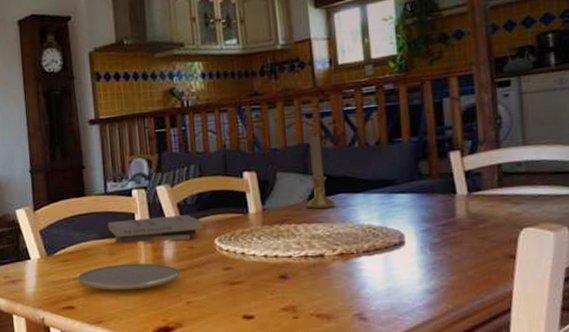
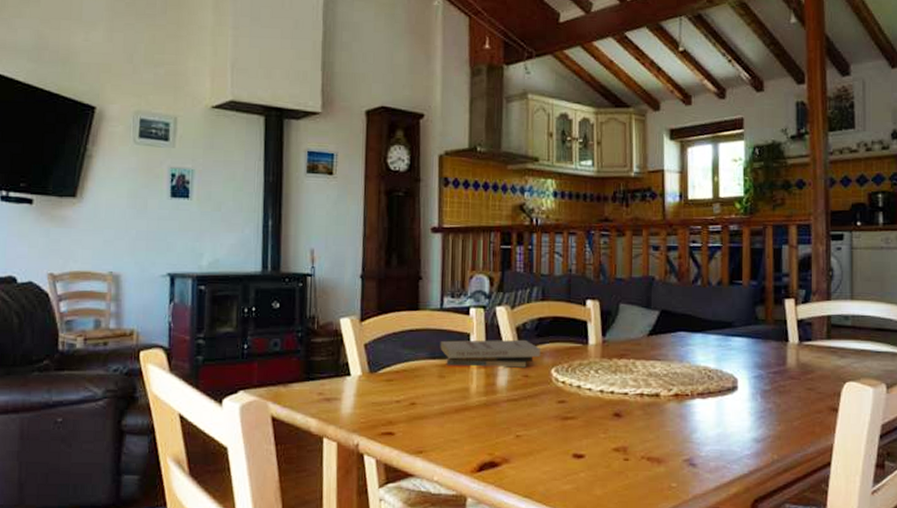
plate: present [77,263,180,291] -> none [400,388,512,419]
candle holder: present [306,133,336,209] -> none [646,267,675,345]
kettle: present [503,45,537,76] -> none [838,202,868,231]

